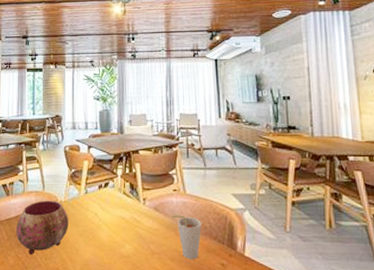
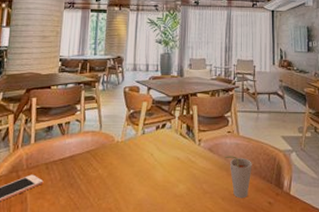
bowl: present [15,200,68,254] -> none [69,140,124,195]

